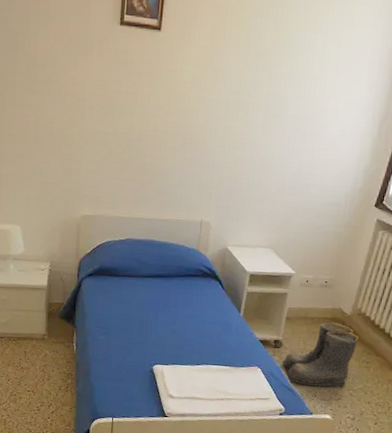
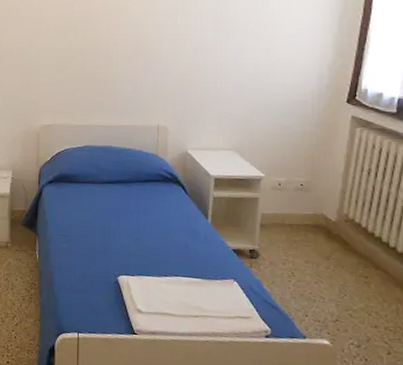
boots: present [282,322,358,387] -> none [262,229,350,306]

